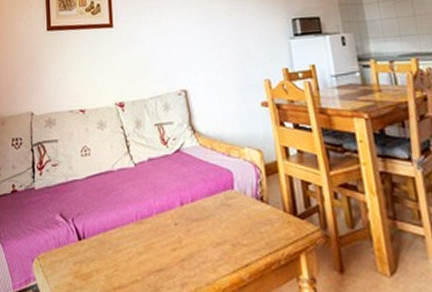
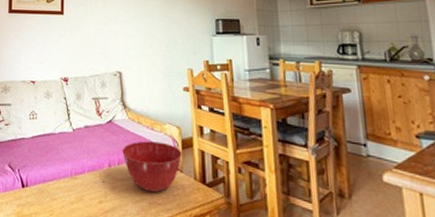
mixing bowl: none [195,170,267,232] -> present [122,141,182,193]

